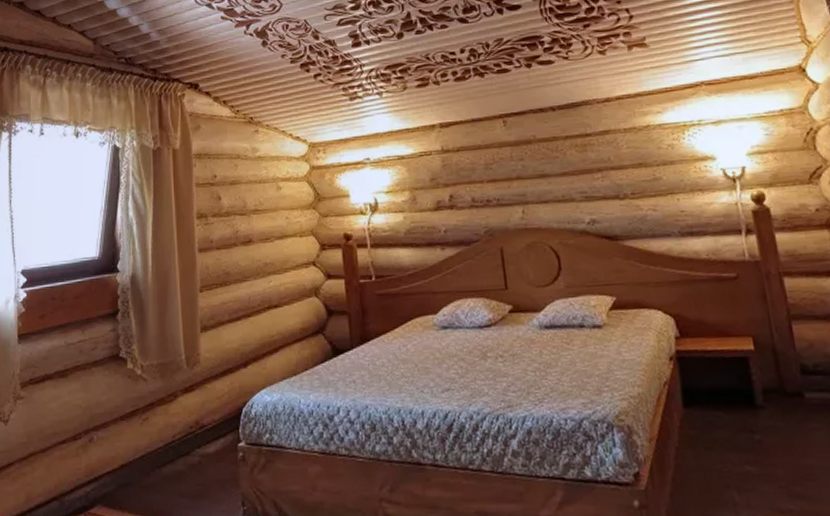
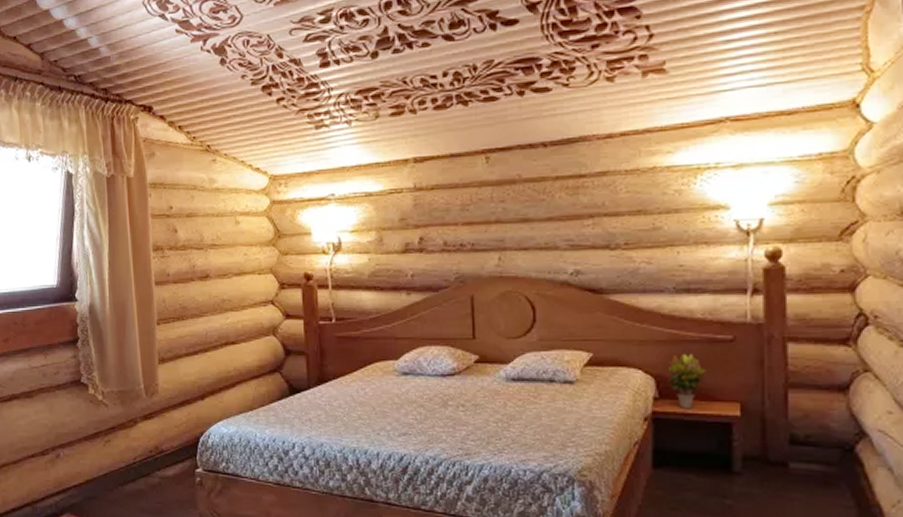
potted plant: none [683,292,720,346] -> present [667,353,706,408]

